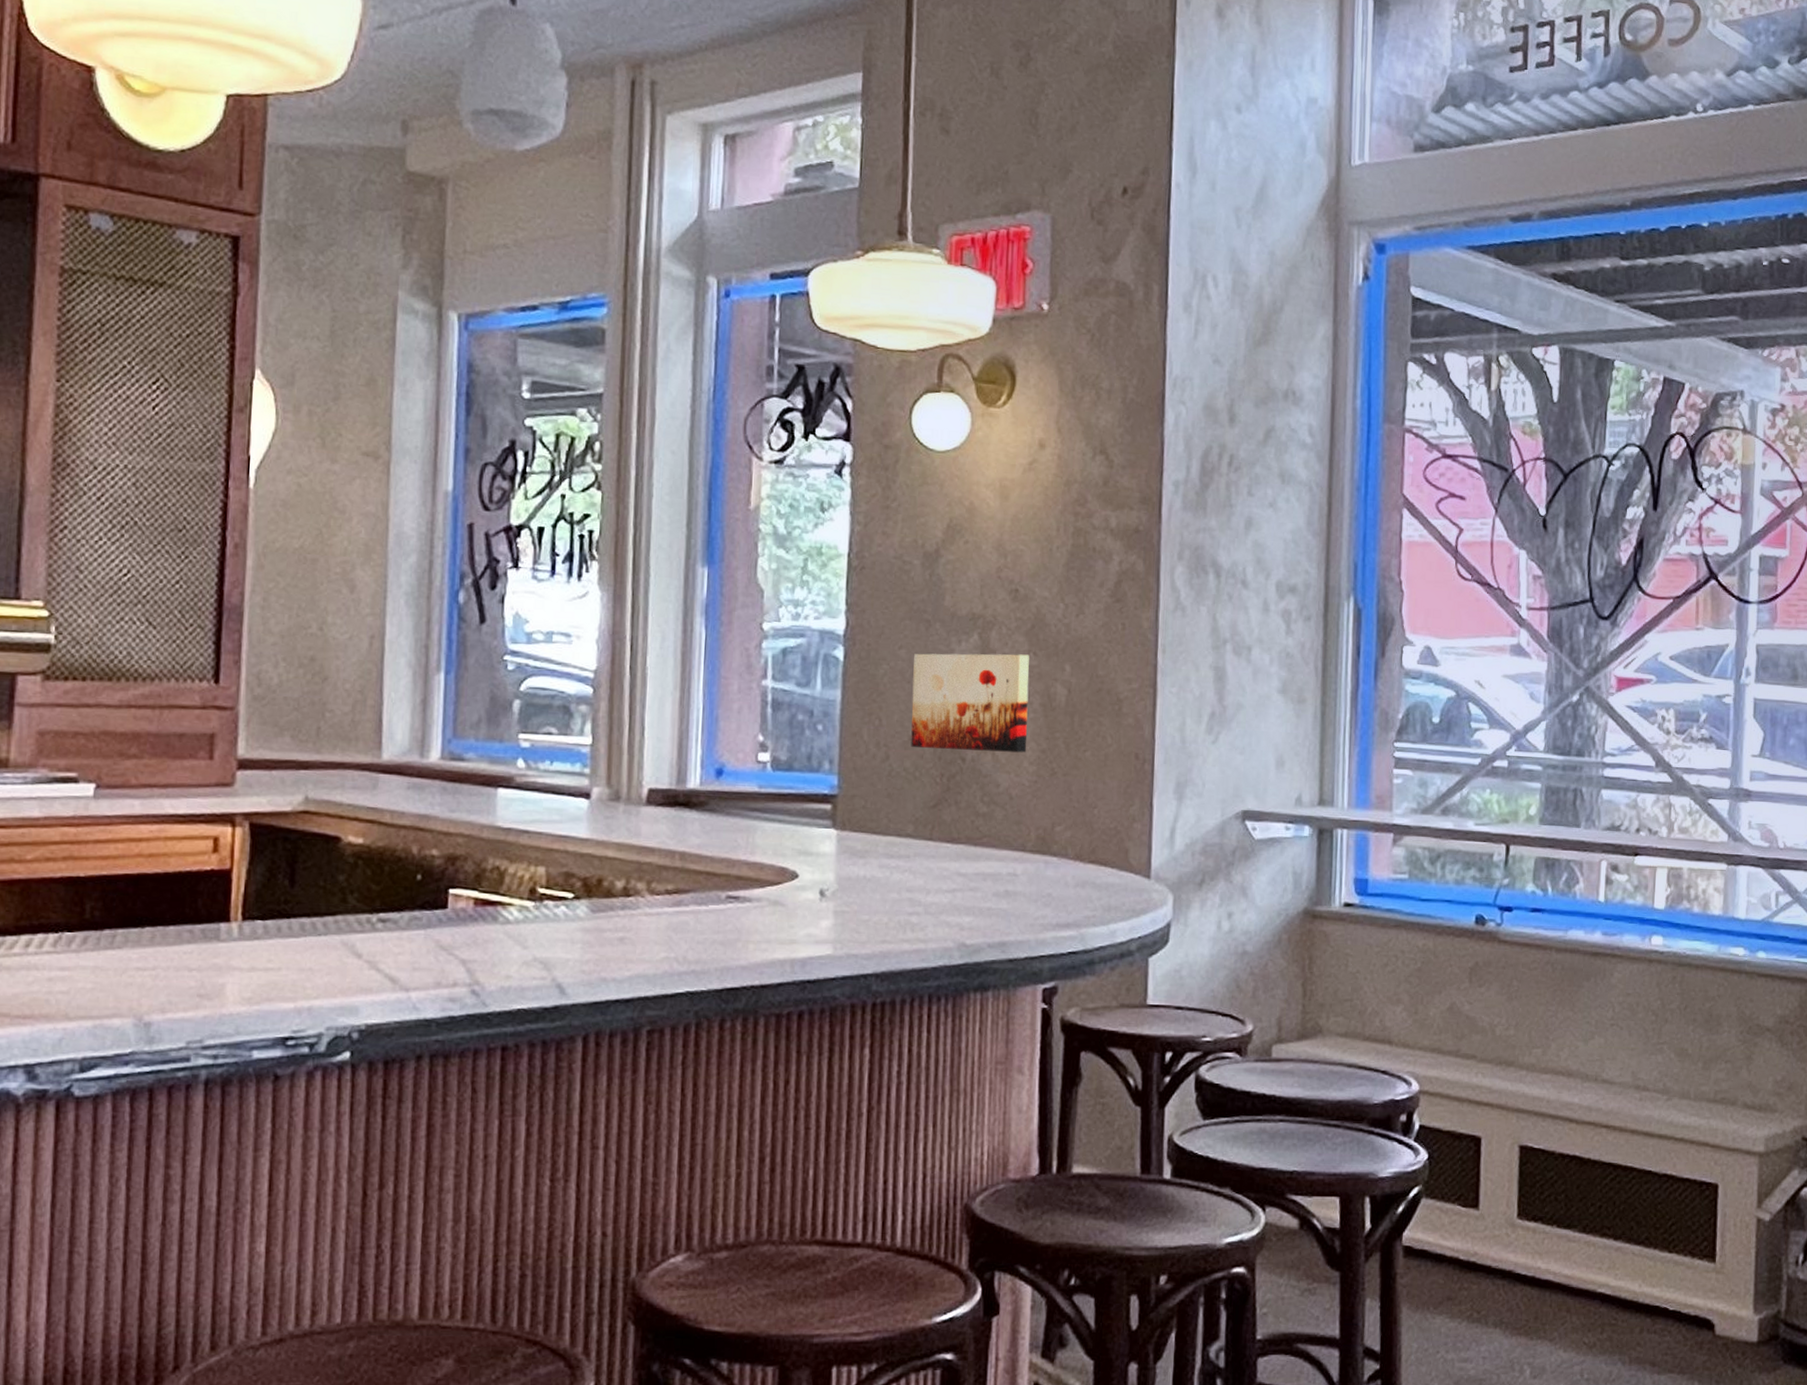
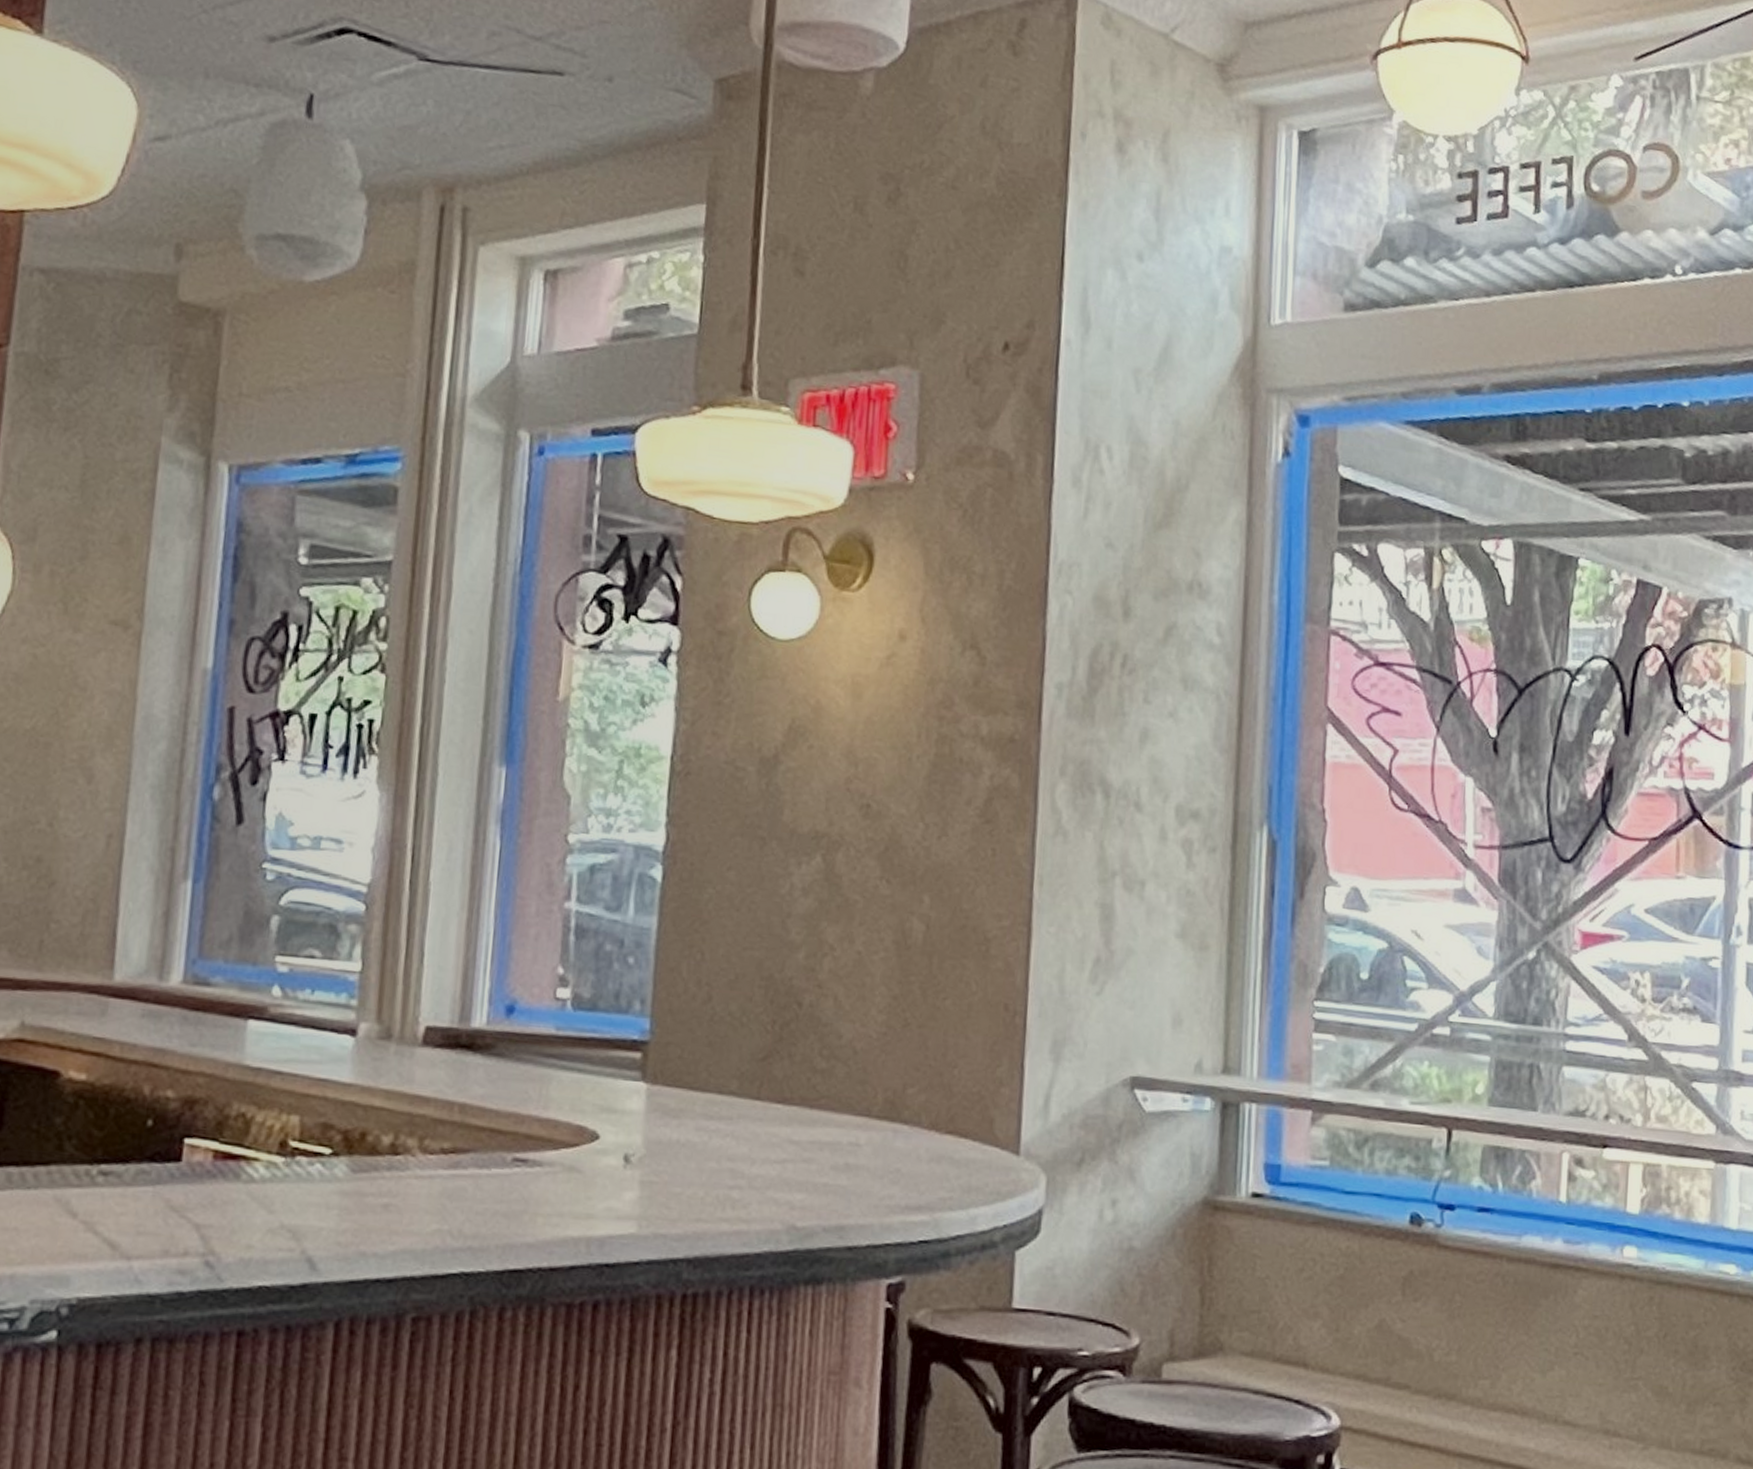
wall art: present [911,653,1029,753] -> none [738,876,881,999]

